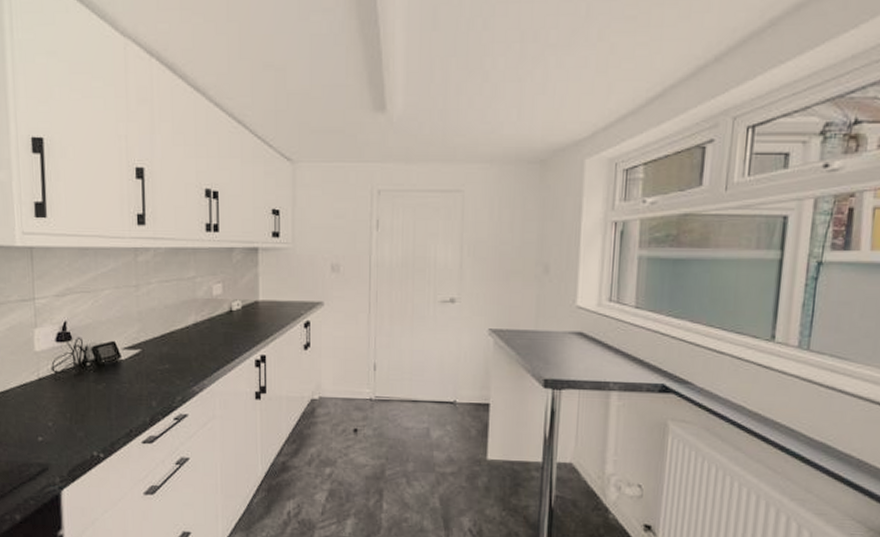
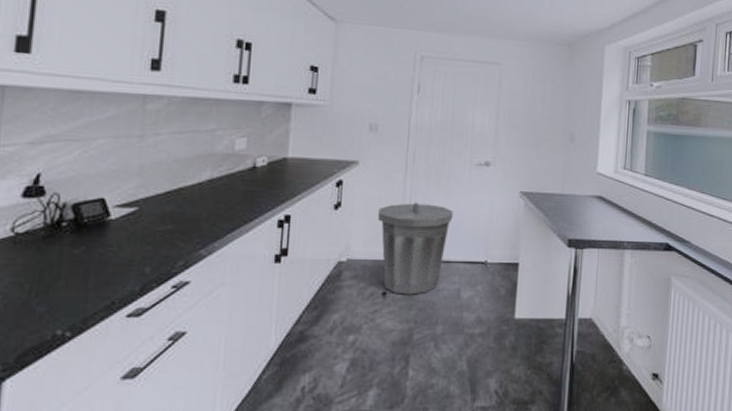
trash can: none [346,341,419,433] -> present [378,202,453,295]

